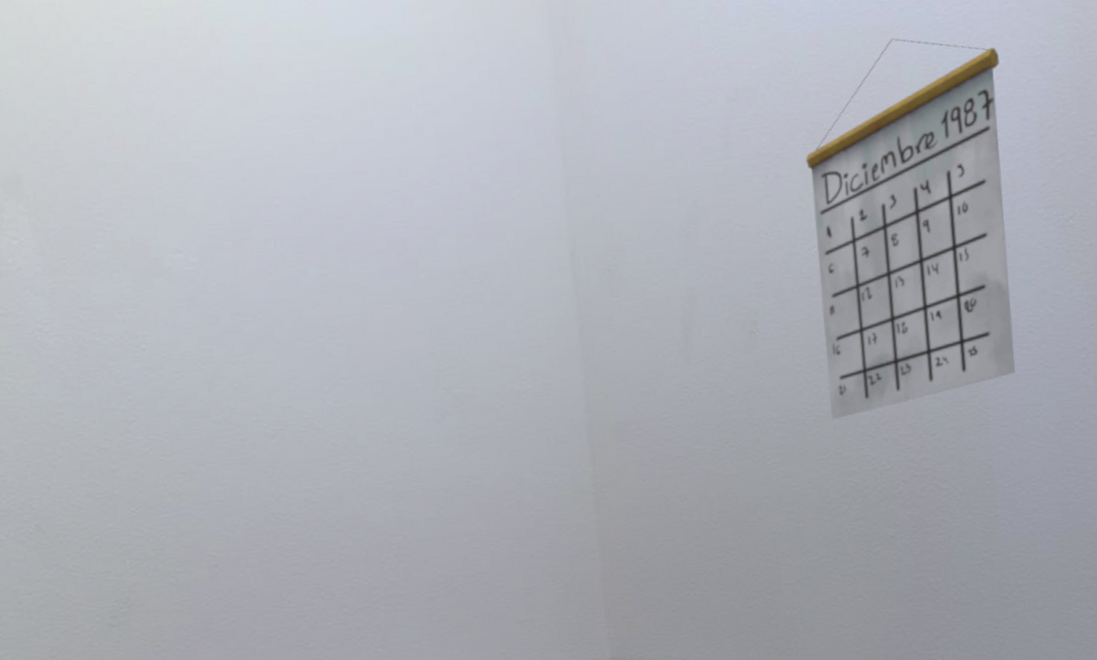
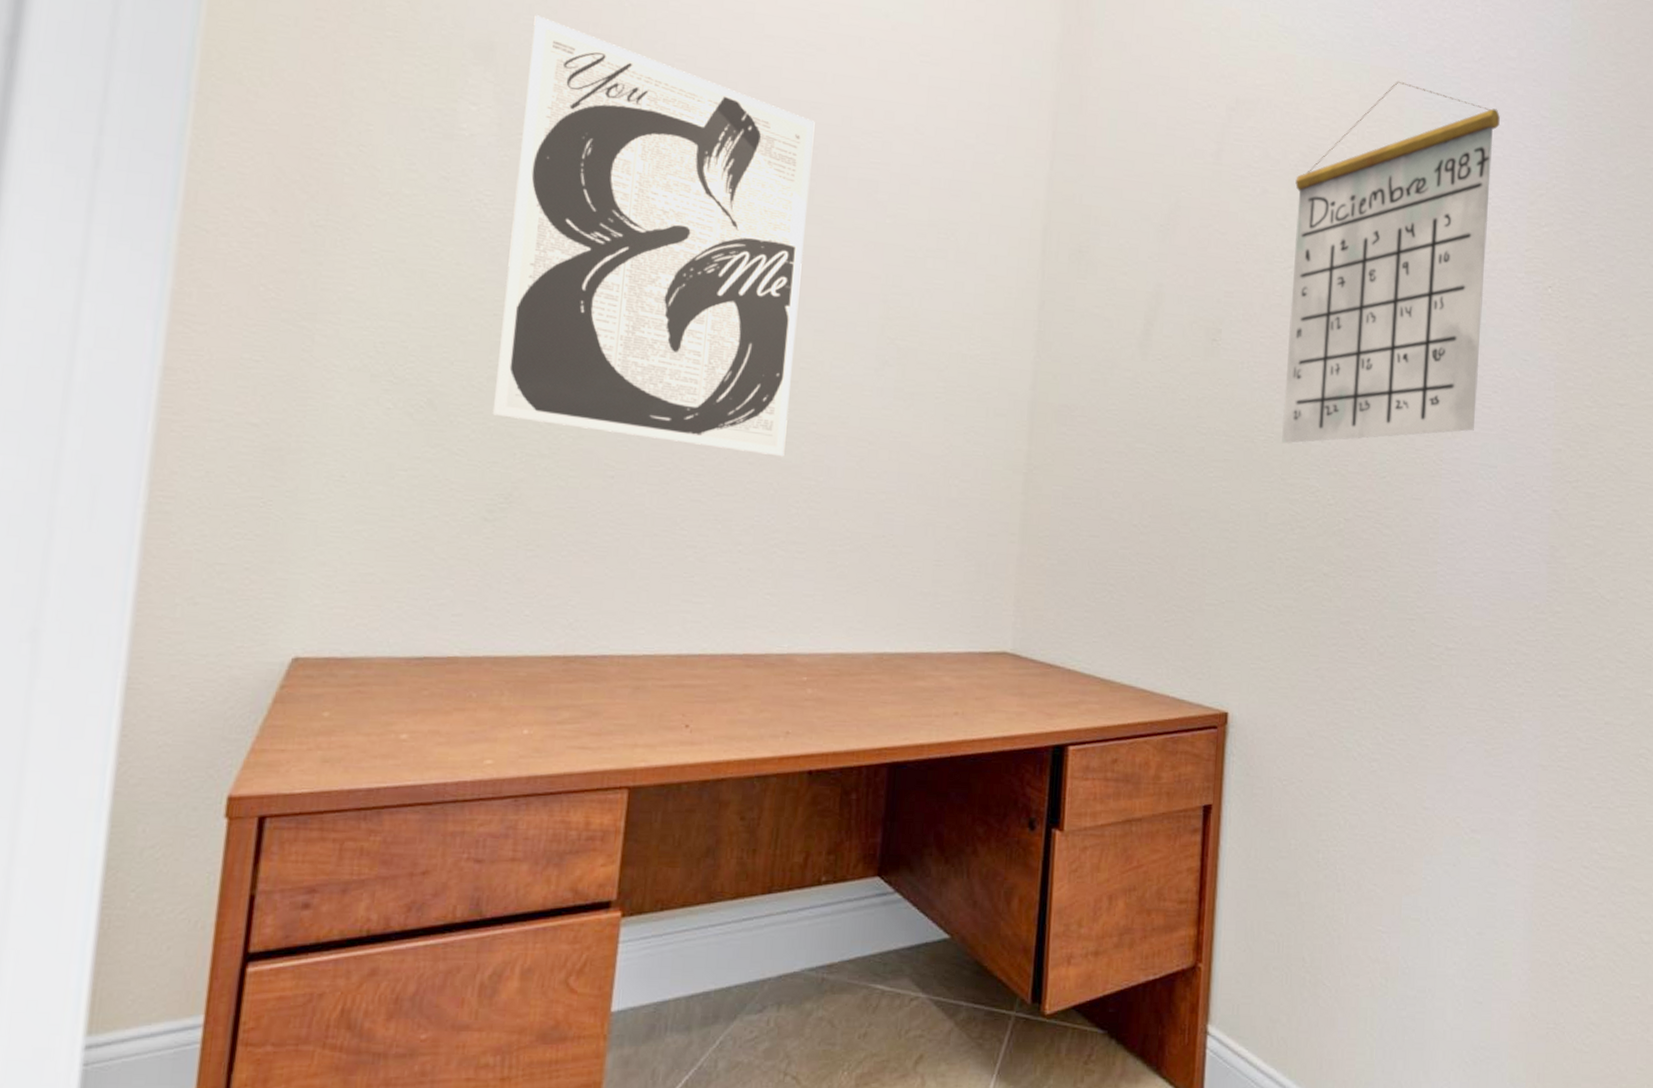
wall art: none [51,139,369,529] -> present [492,15,815,457]

